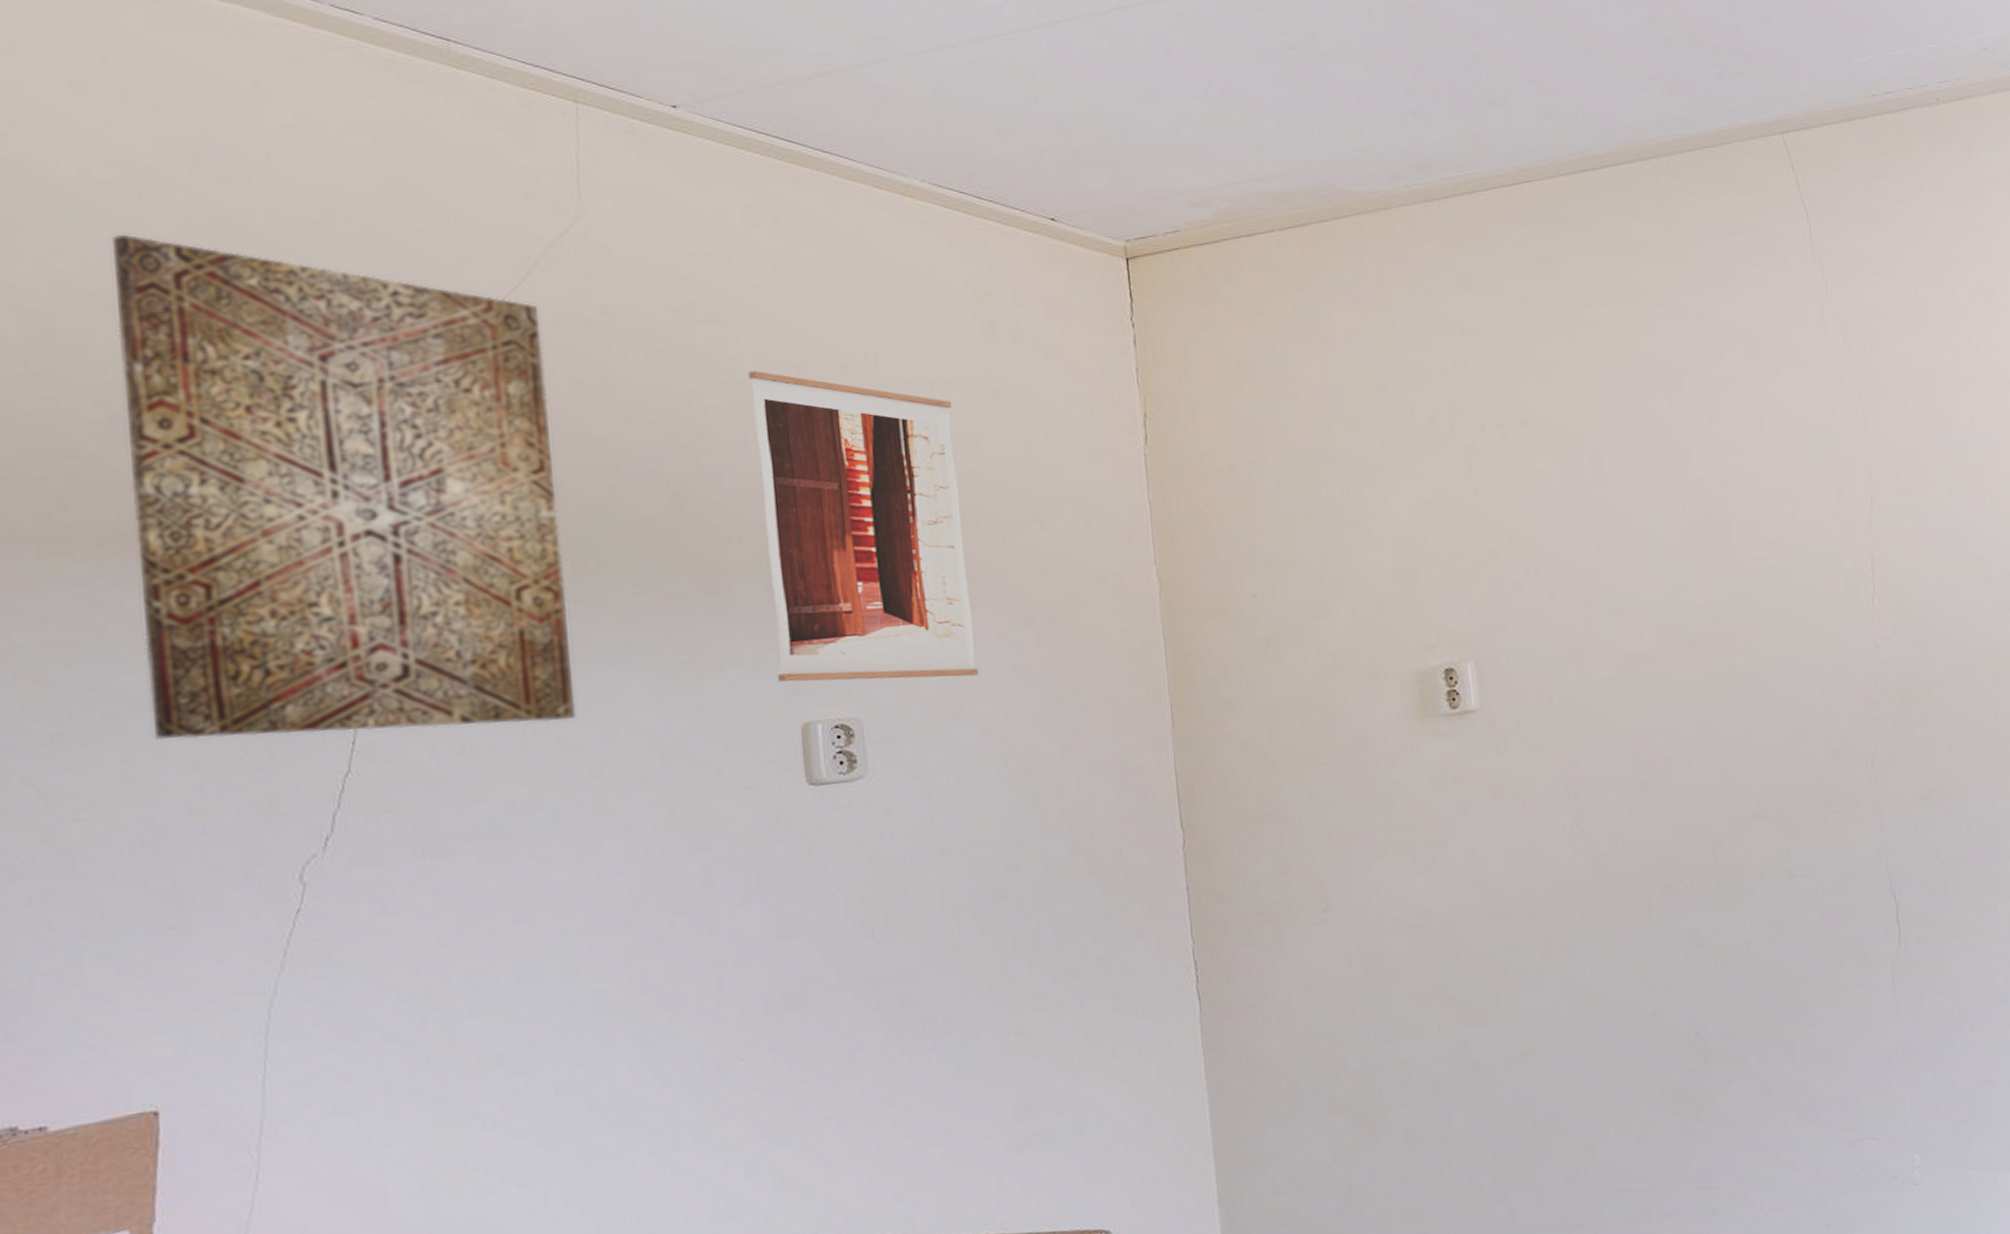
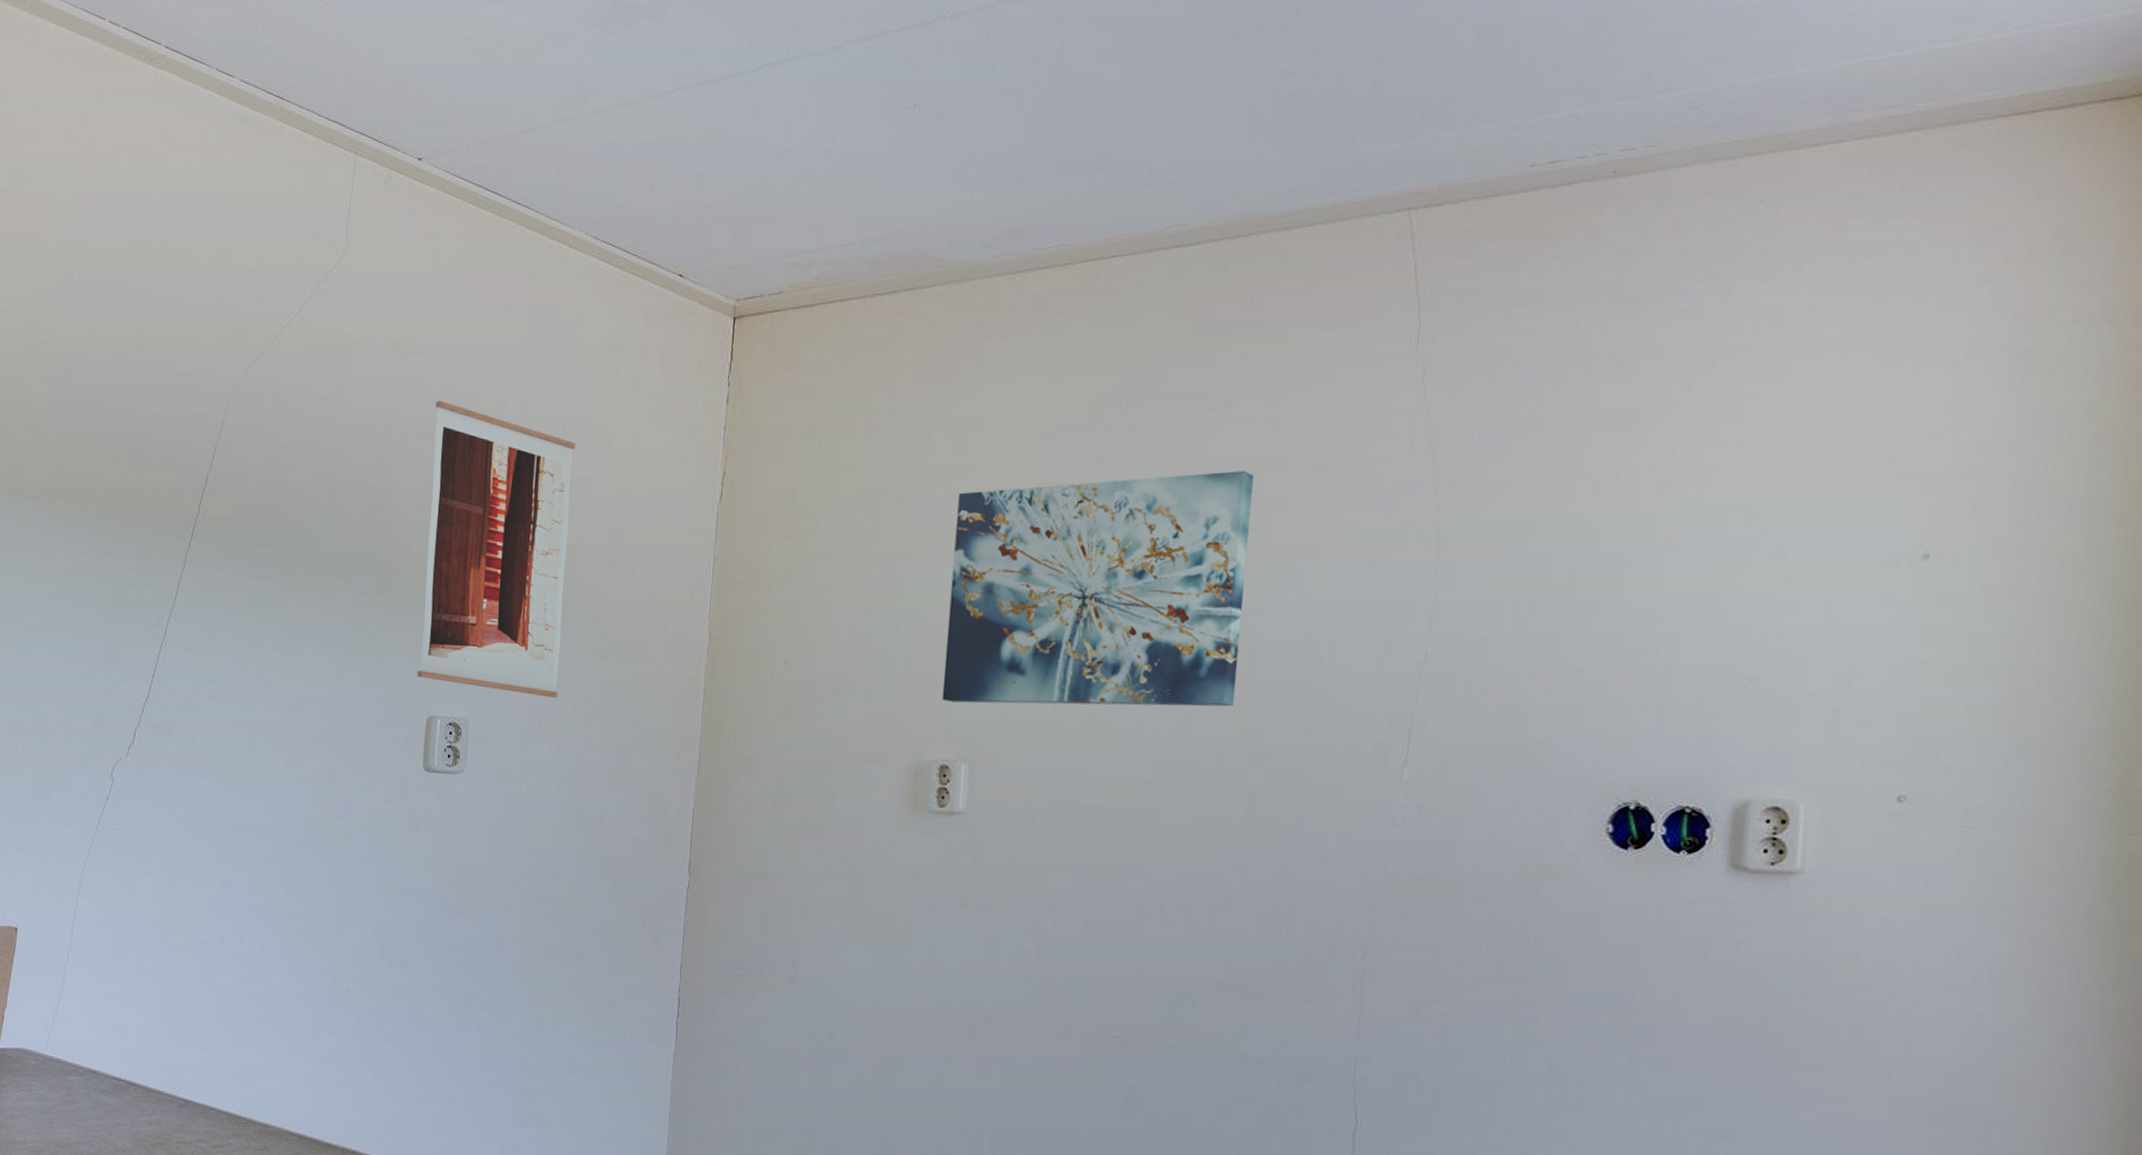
wall art: present [111,233,577,741] -> none [48,255,308,683]
wall art: none [1413,362,1718,608] -> present [942,471,1254,707]

